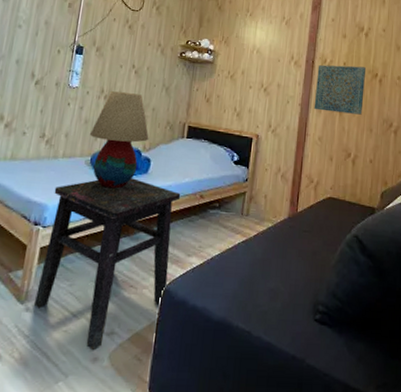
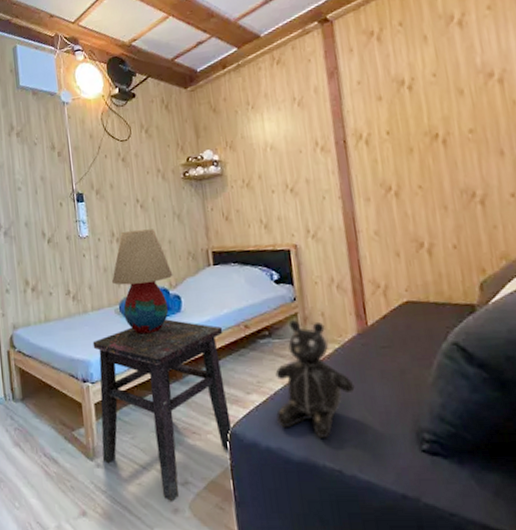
stuffed animal: none [208,197,277,303] -> present [275,320,355,439]
wall art: present [314,64,366,115] -> none [352,129,428,200]

